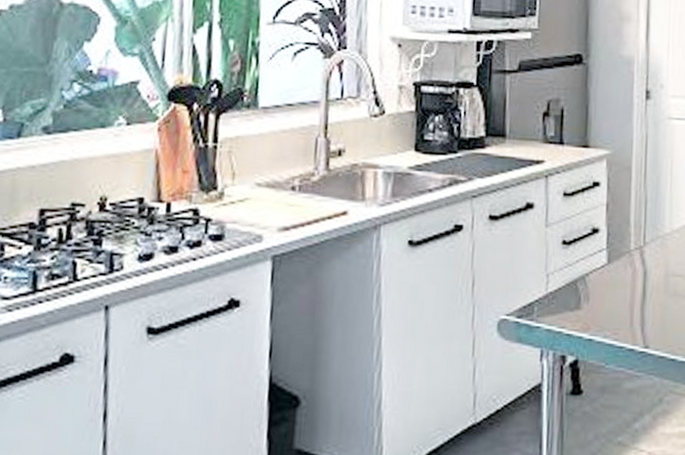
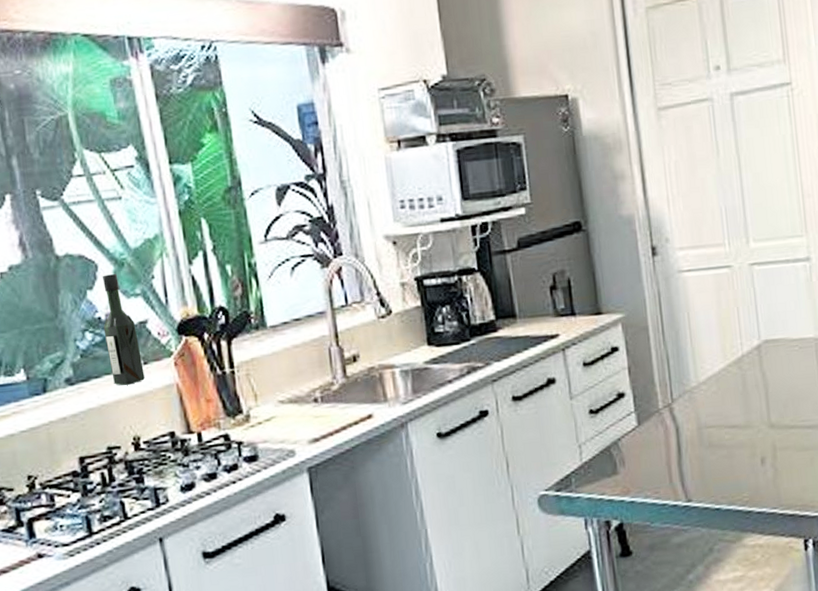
bottle: none [92,29,127,143] -> present [103,274,145,386]

